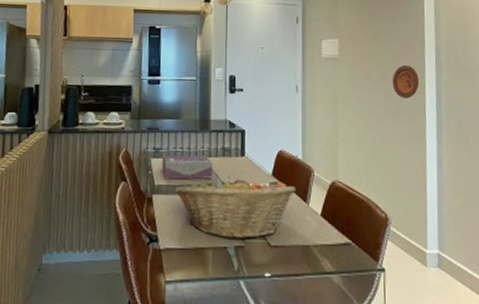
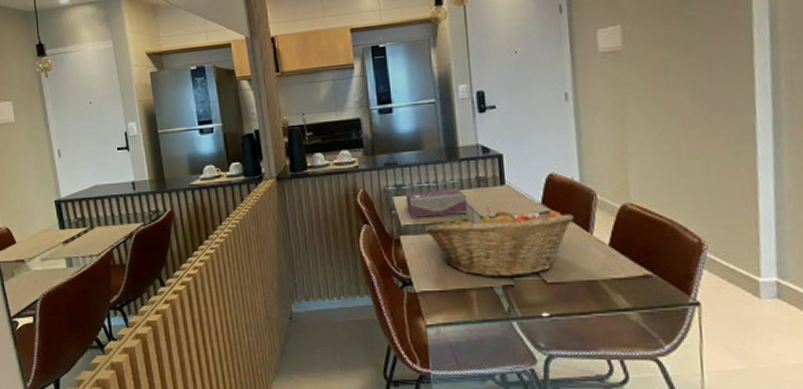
decorative plate: present [392,65,419,99] -> none [702,46,745,91]

